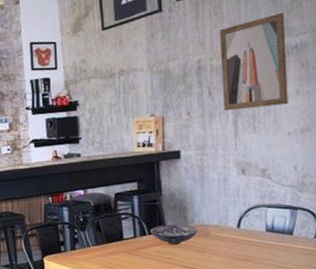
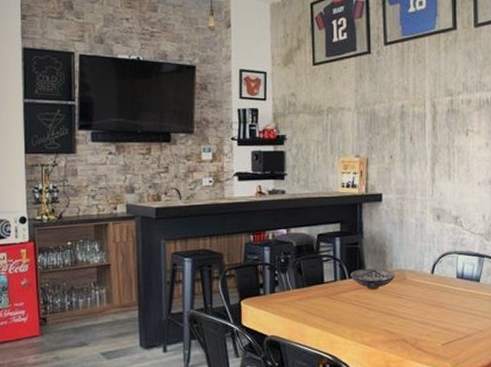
wall art: present [220,12,288,110] -> none [422,68,479,156]

